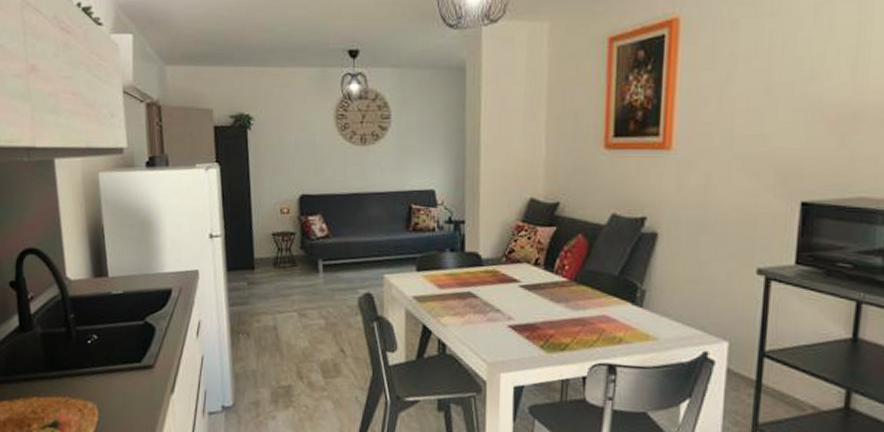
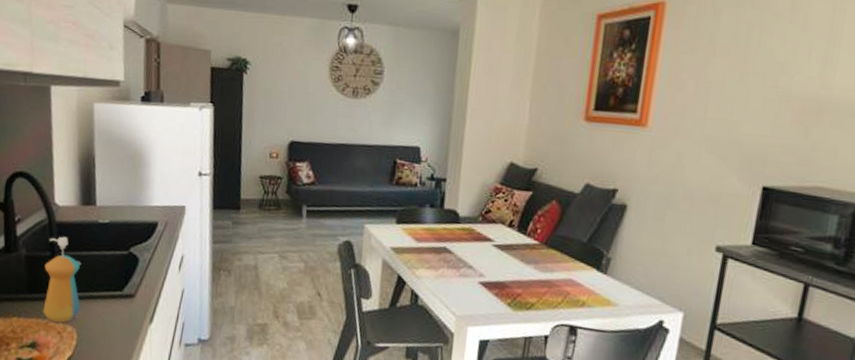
soap dispenser: none [61,311,100,400] -> present [43,236,81,322]

